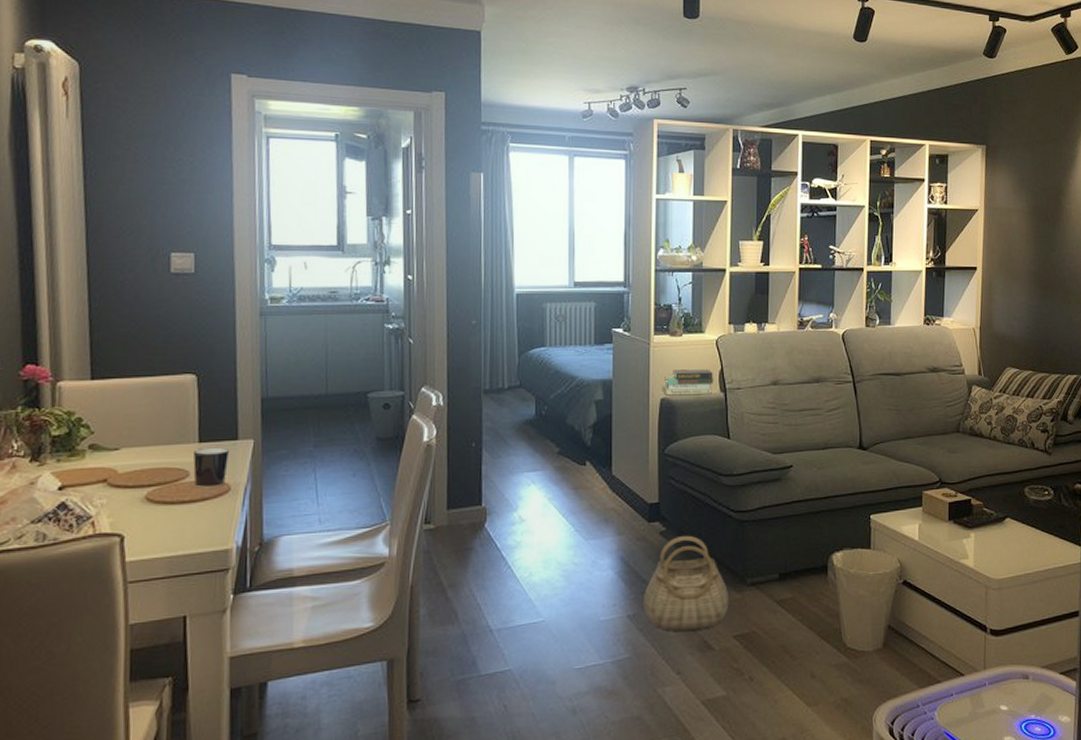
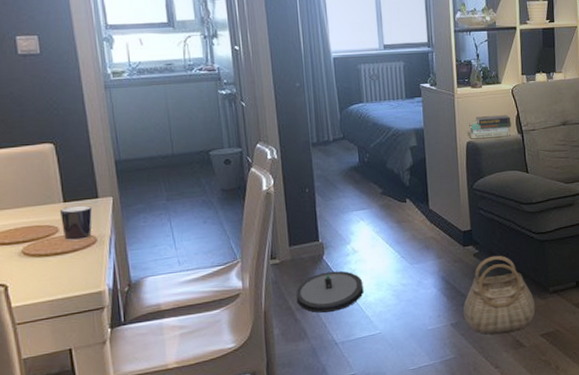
robot vacuum: none [449,542,528,592] -> present [296,271,364,313]

